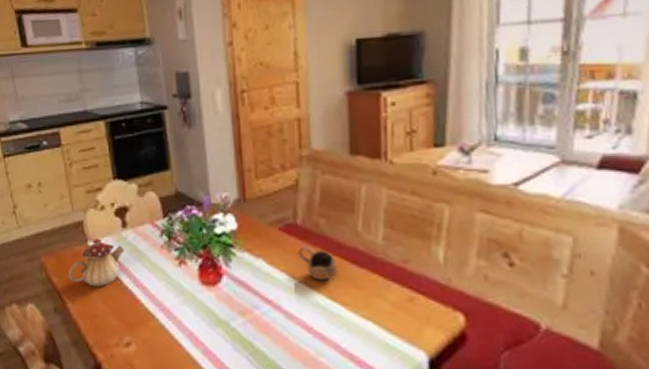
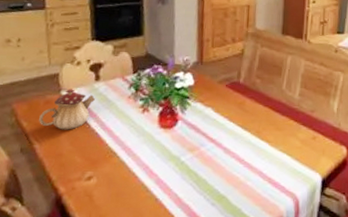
cup: present [298,245,338,281] -> none [238,98,267,125]

